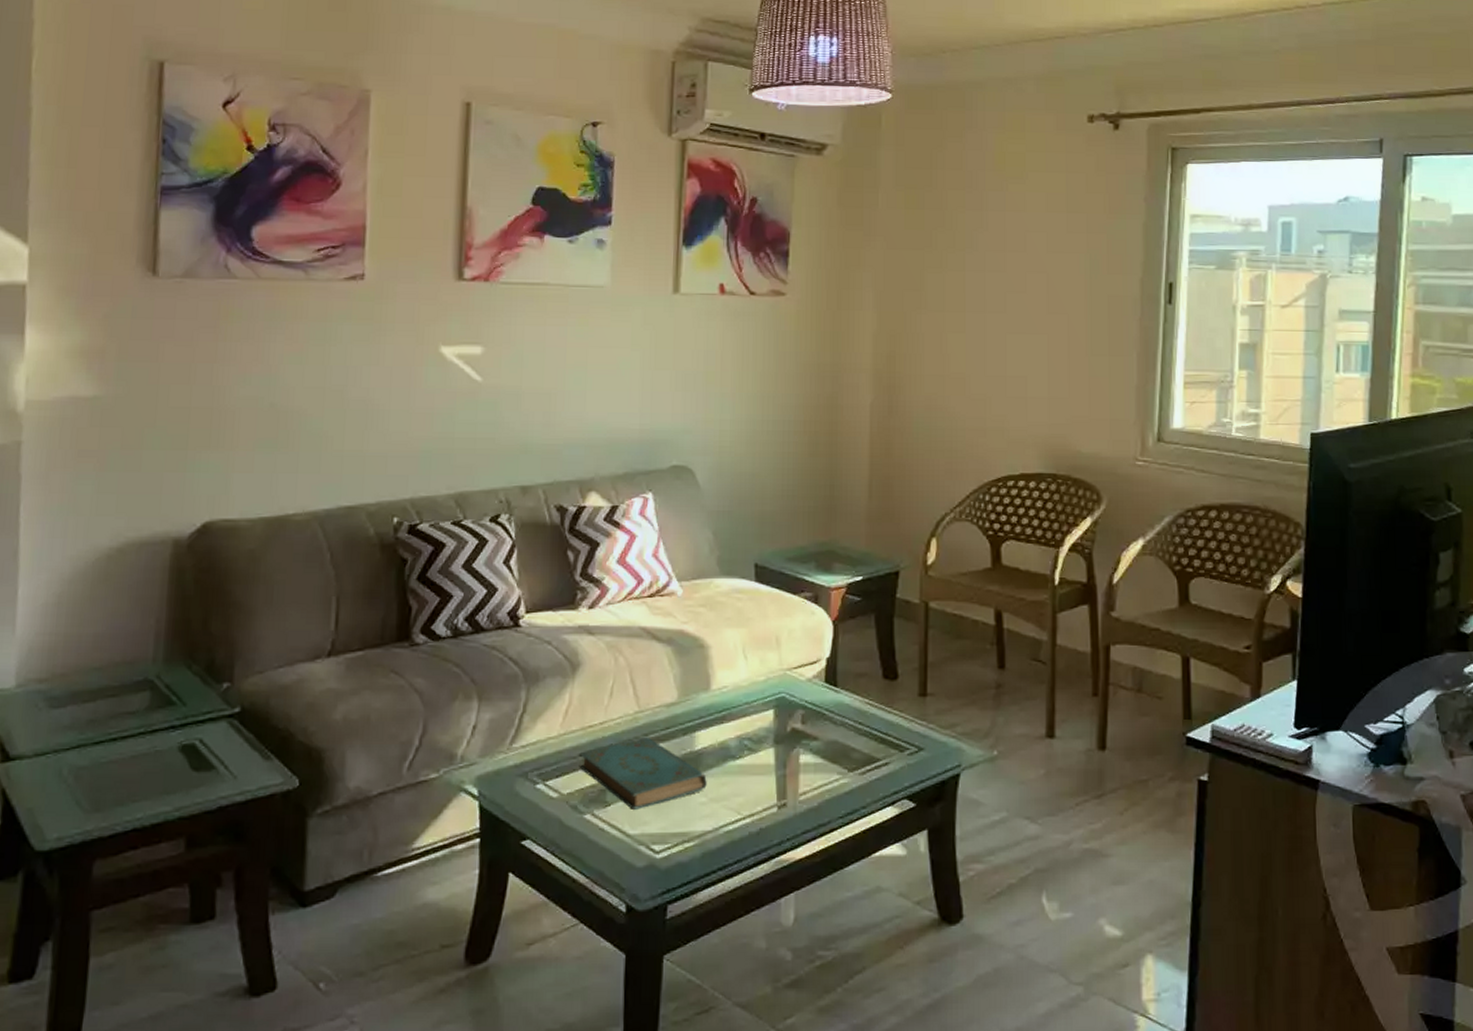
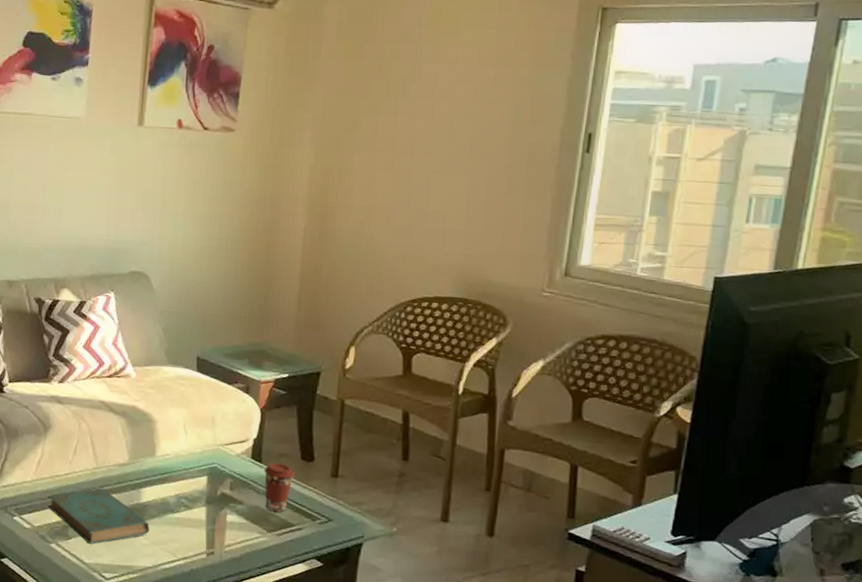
coffee cup: none [840,685,877,746] -> present [264,463,295,513]

